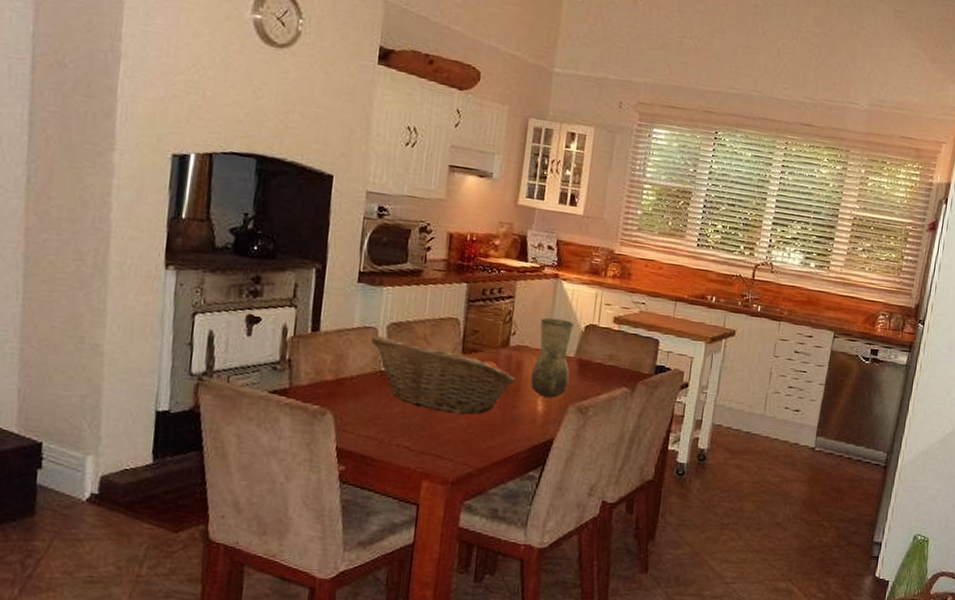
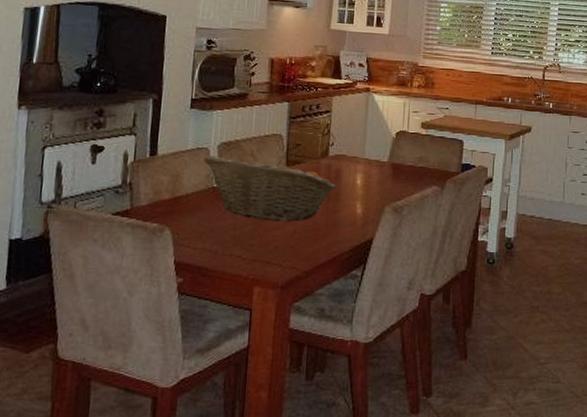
vase: present [530,317,575,398] -> none [349,127,387,201]

